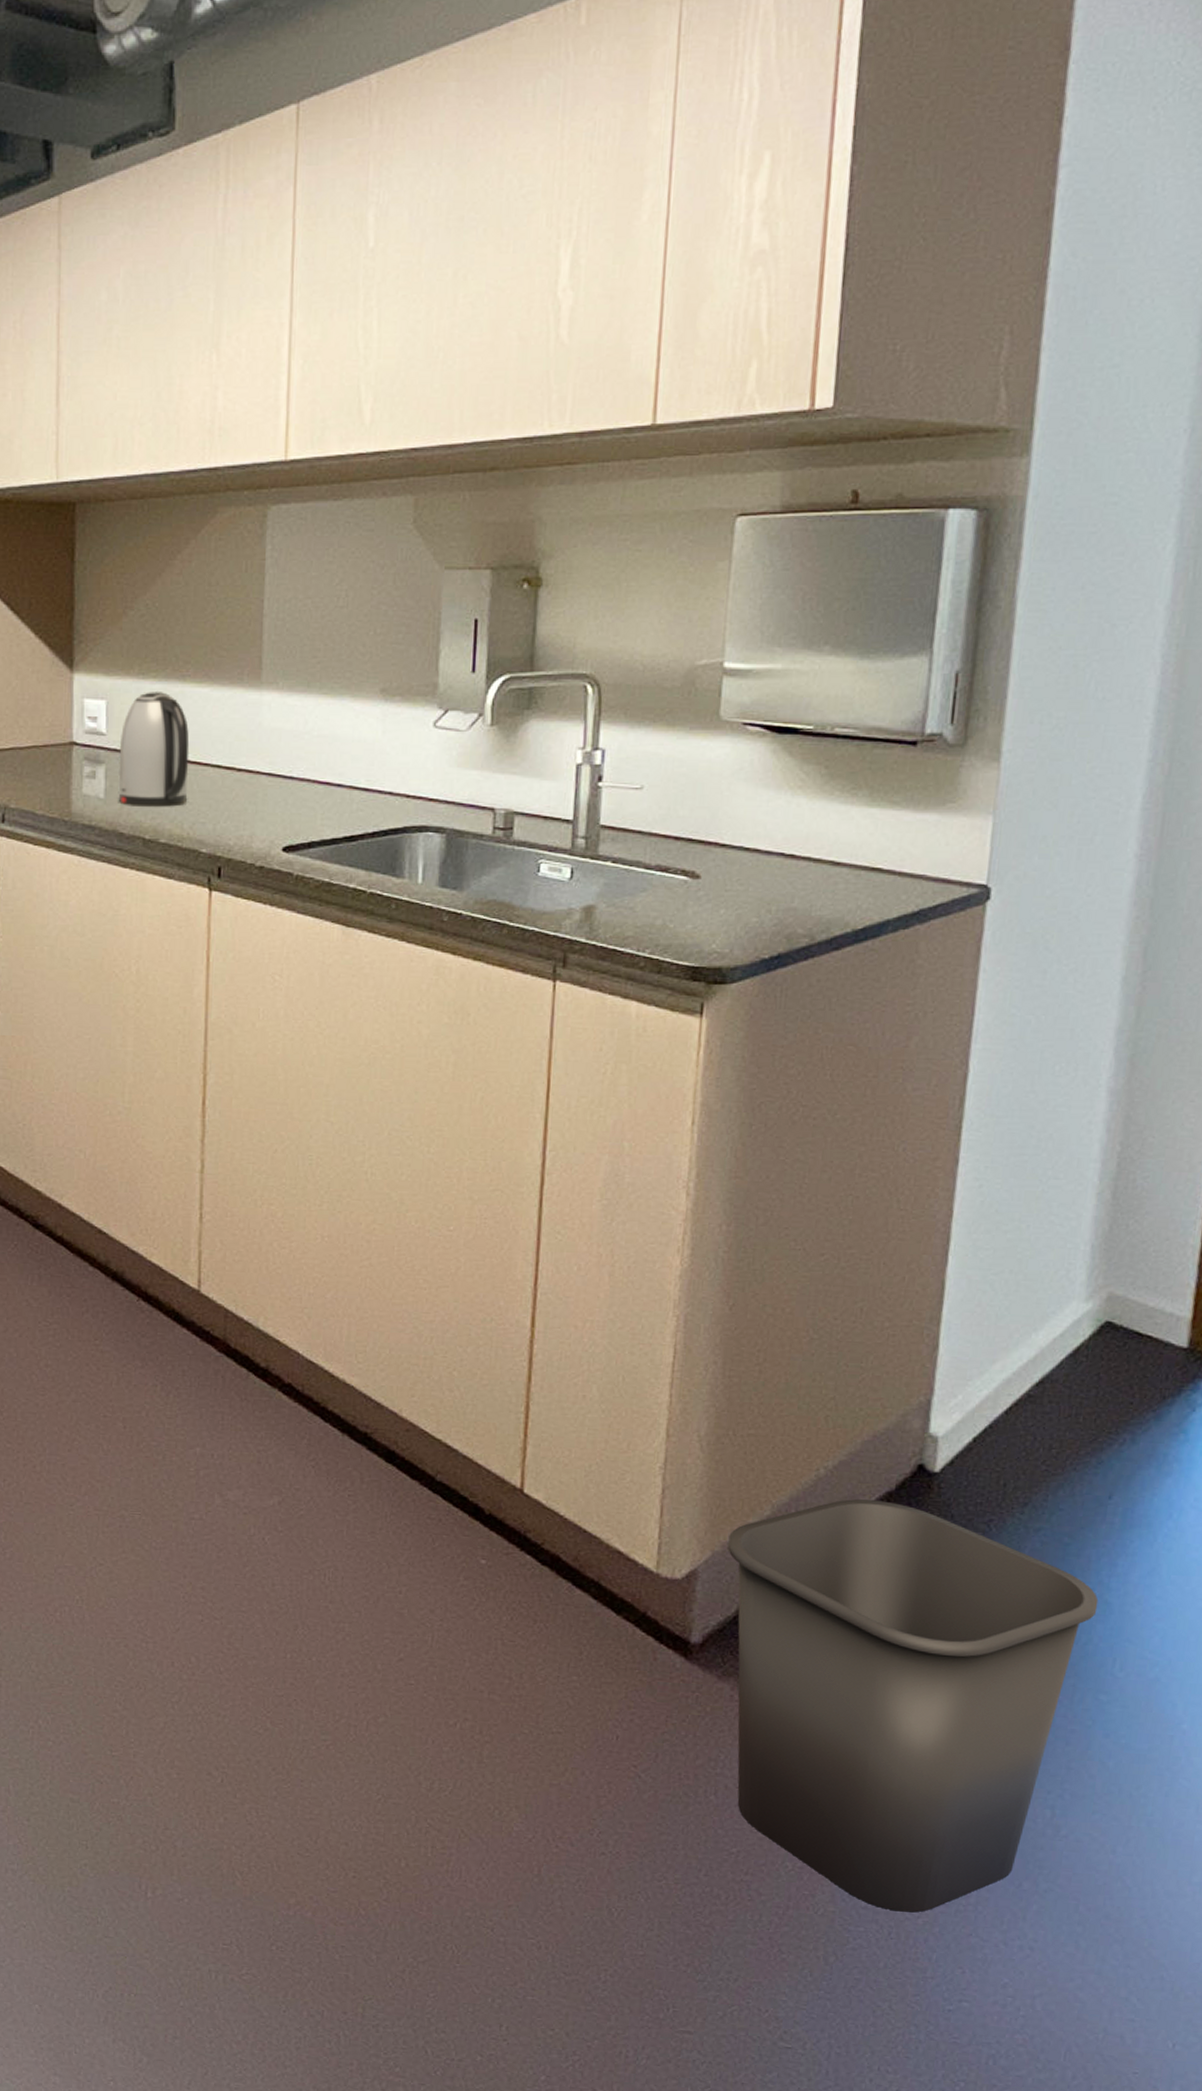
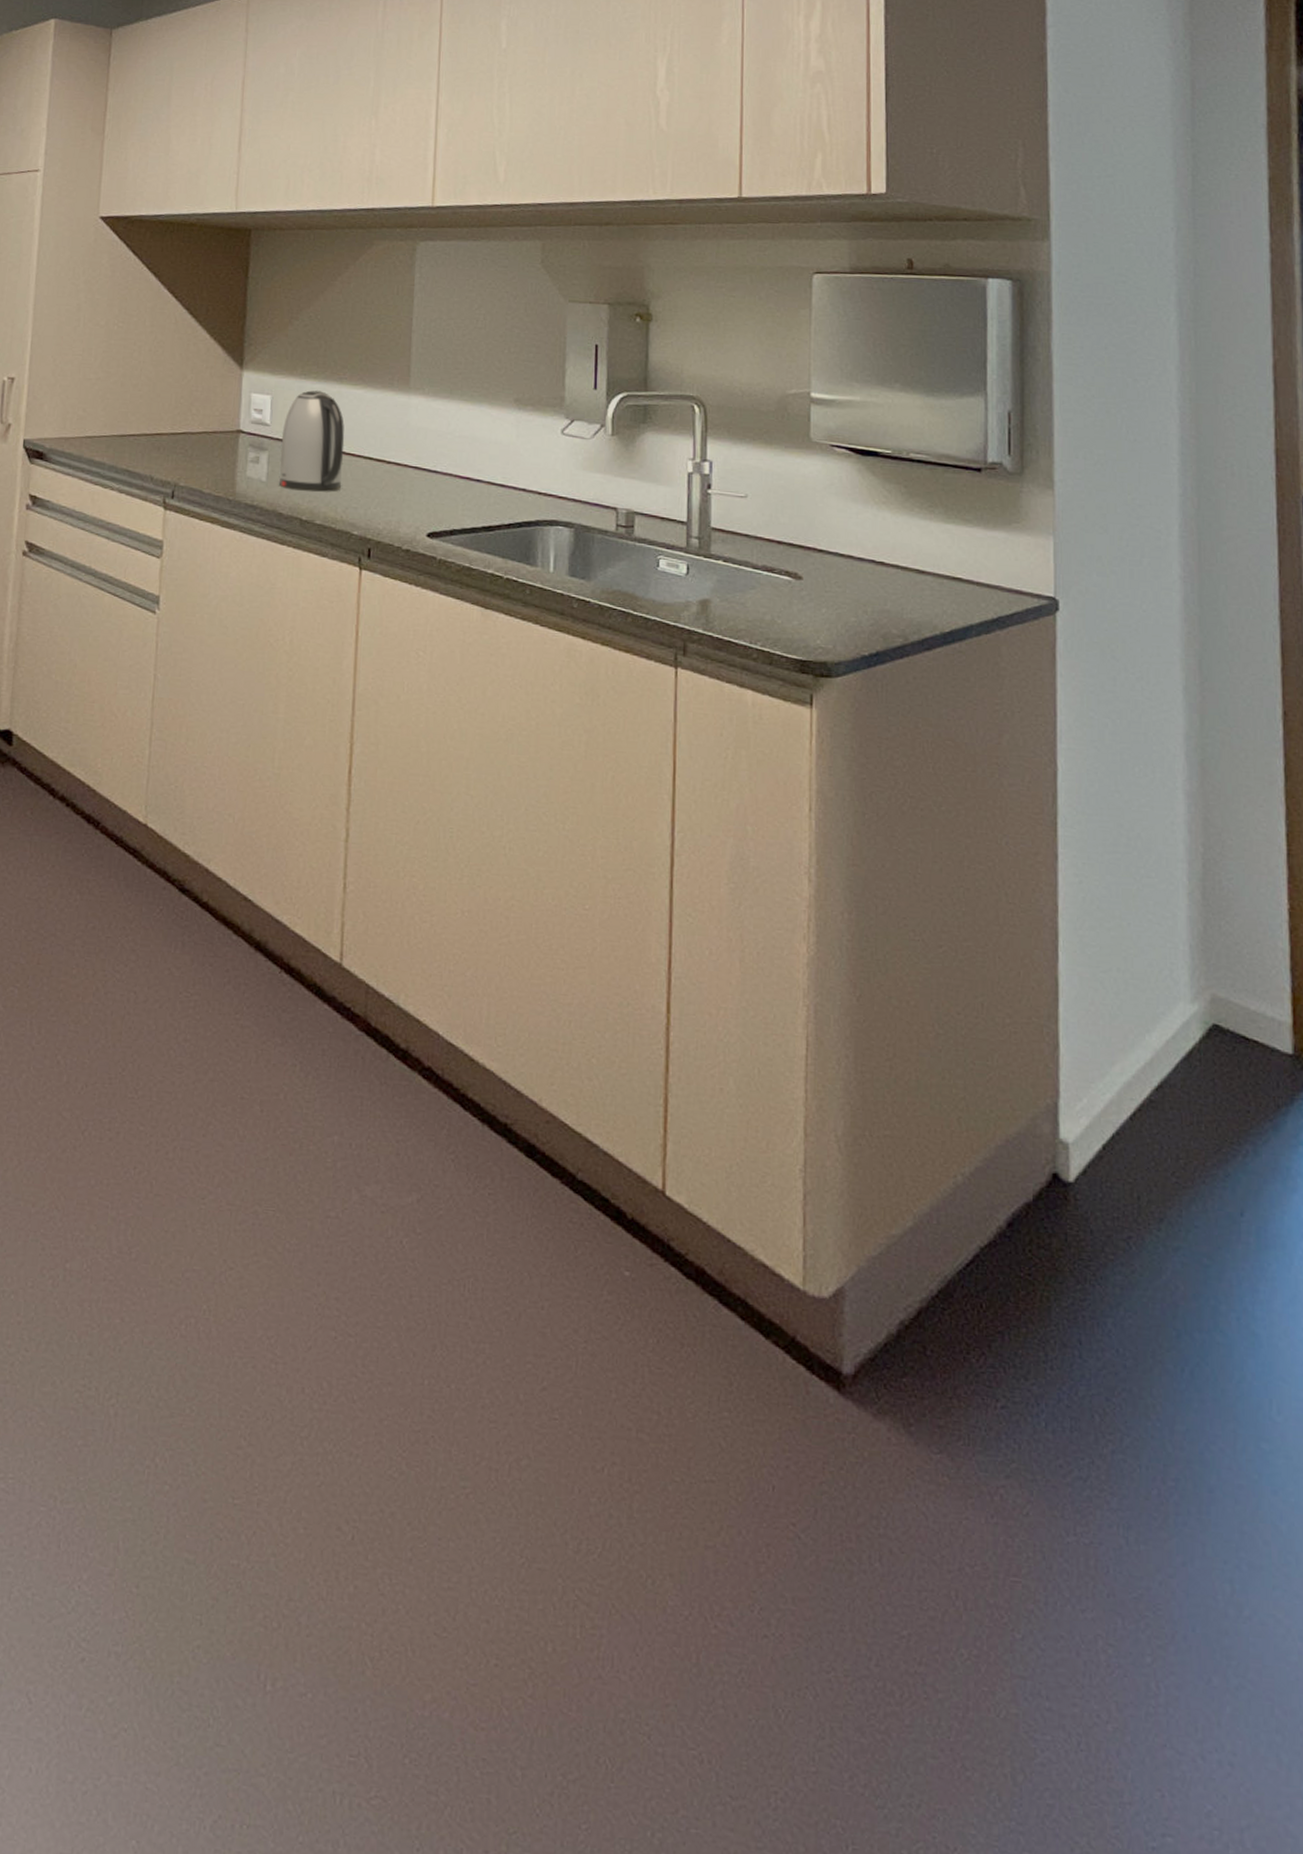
waste bin: present [728,1499,1099,1913] -> none [873,1210,1246,1716]

